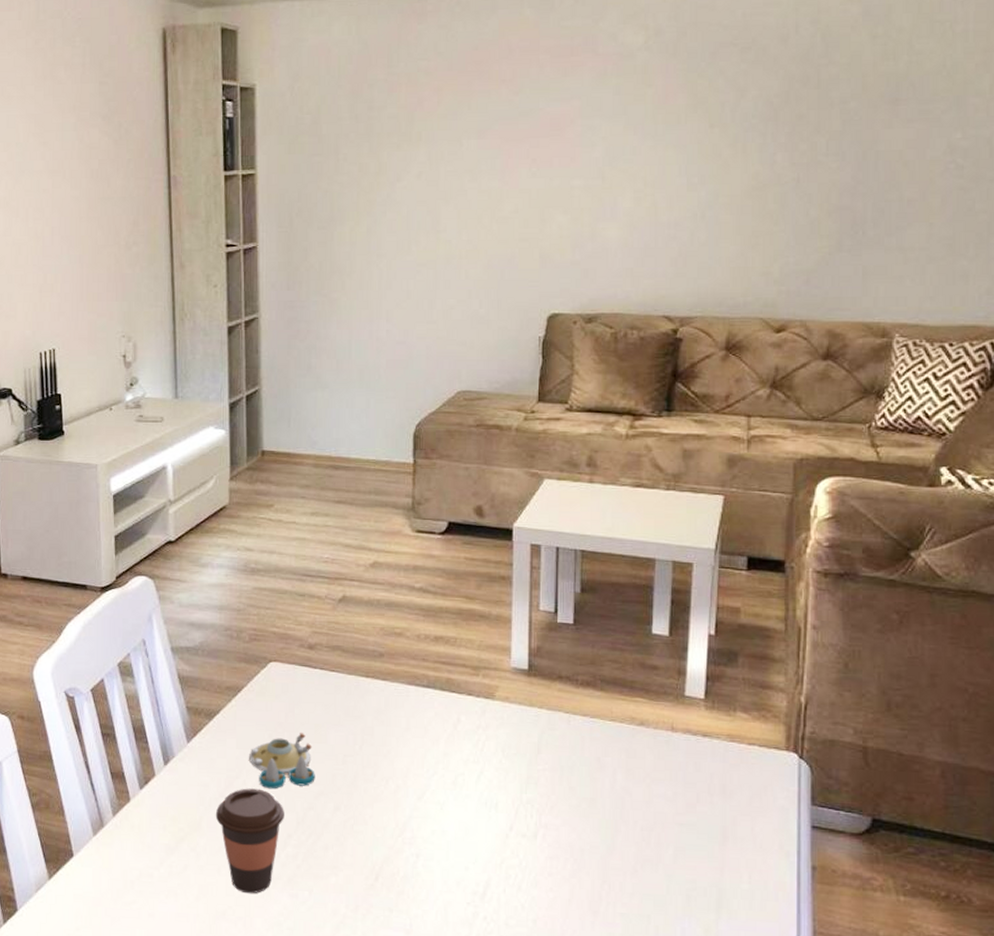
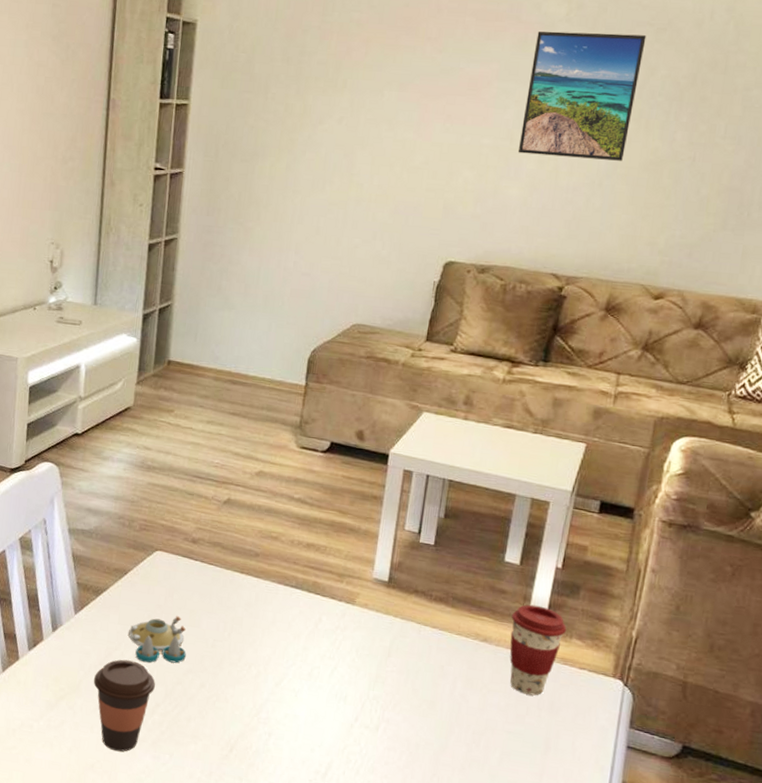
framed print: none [611,56,731,192] -> present [517,31,647,161]
coffee cup: none [667,678,729,780] -> present [509,604,567,696]

